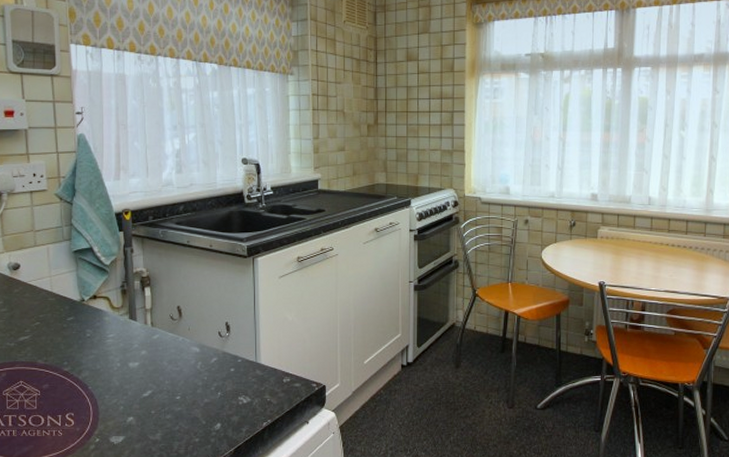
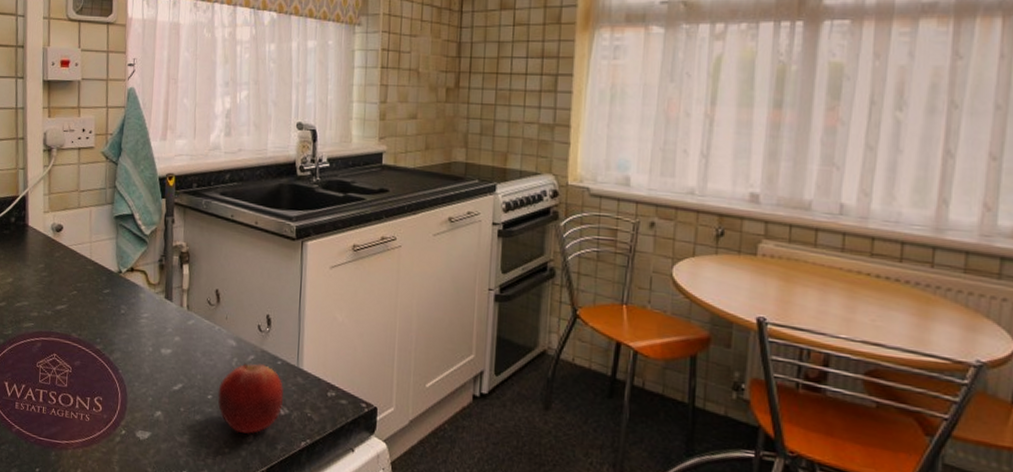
fruit: none [185,364,246,424] -> present [217,363,284,434]

